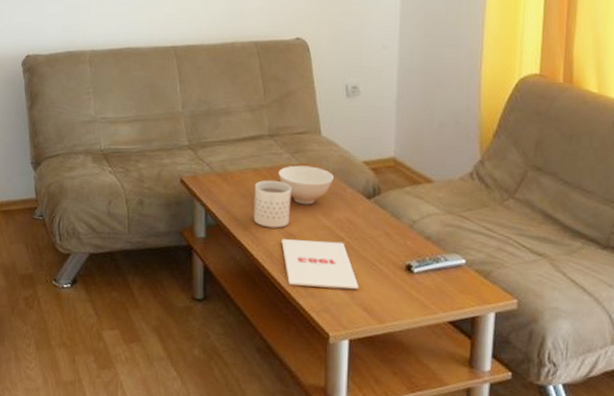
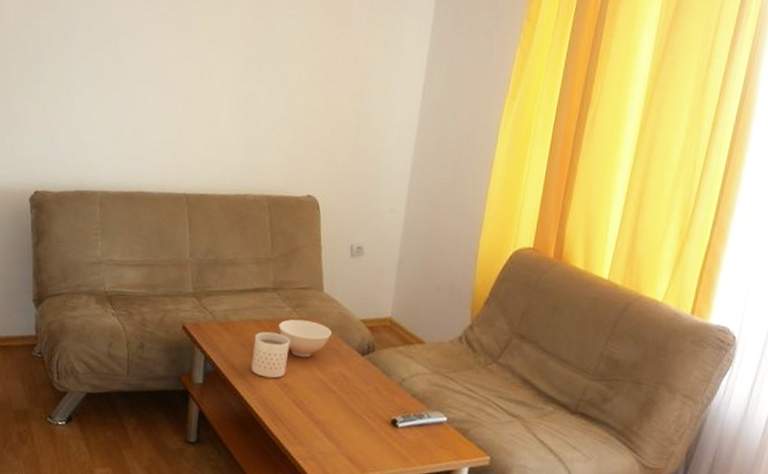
magazine: present [281,239,359,290] -> none [276,389,346,441]

